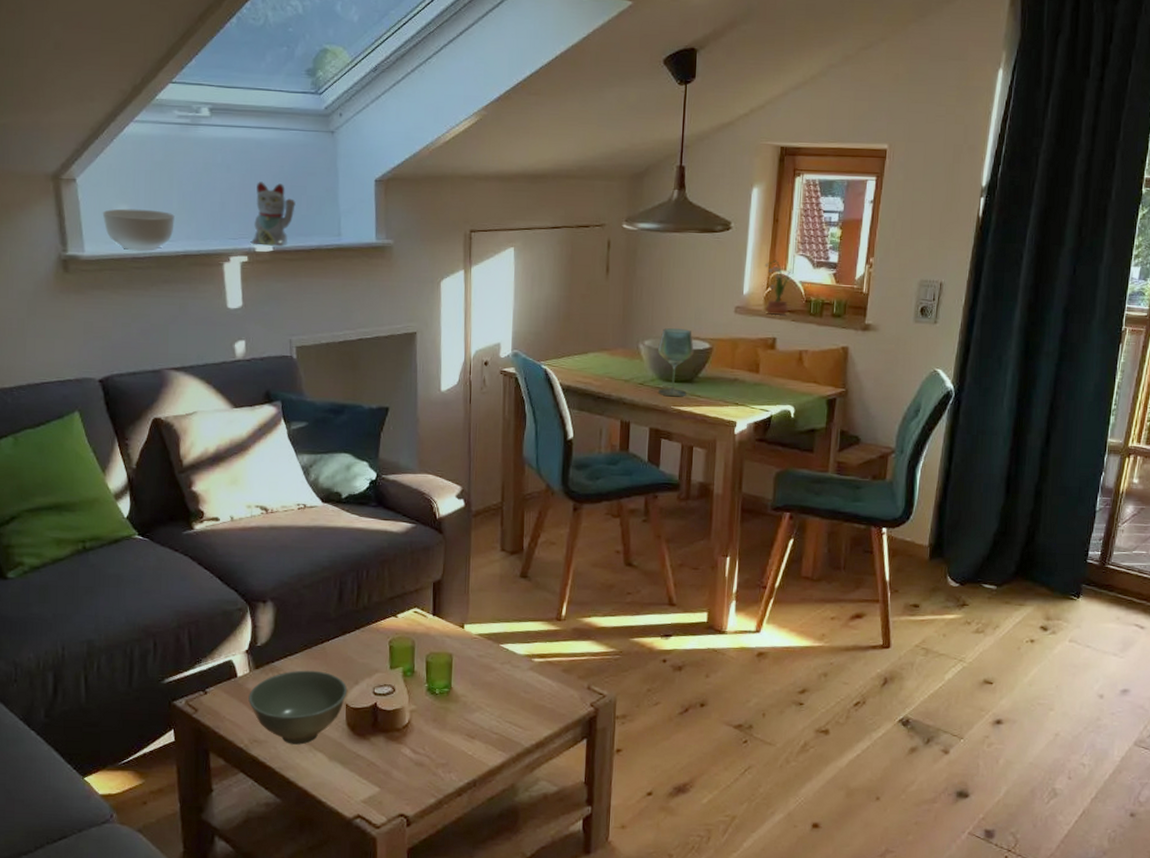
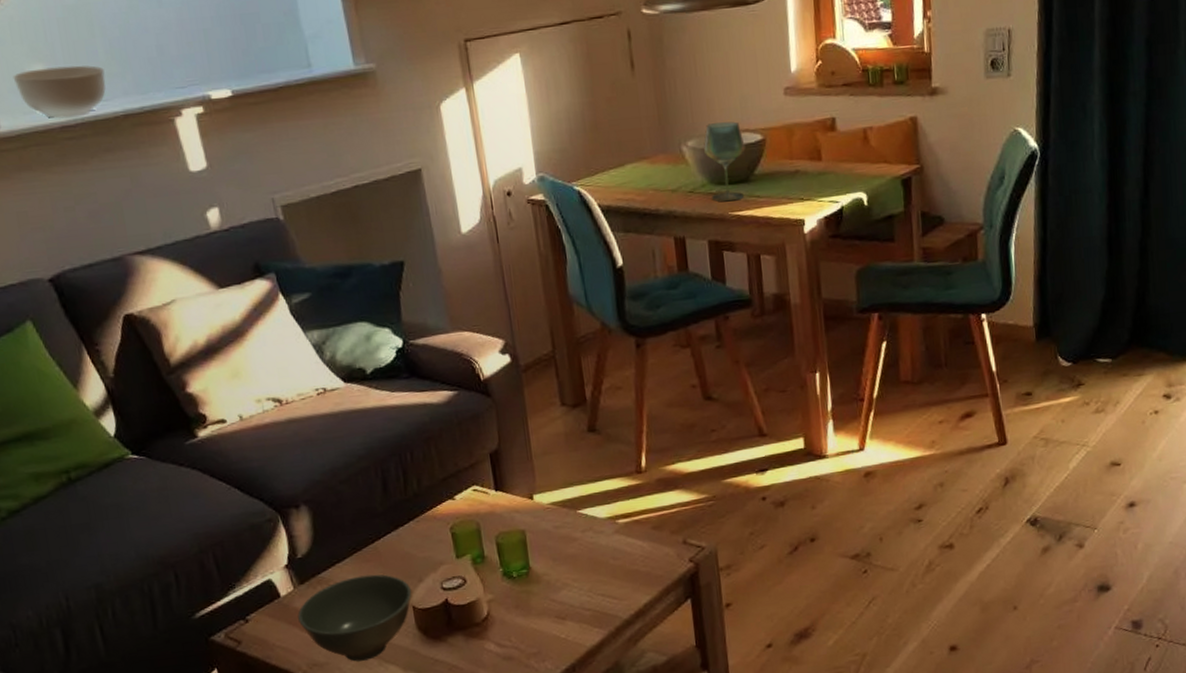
decorative figurine: present [251,181,296,246] -> none [198,13,250,91]
potted flower: present [765,259,790,315] -> none [811,27,844,92]

